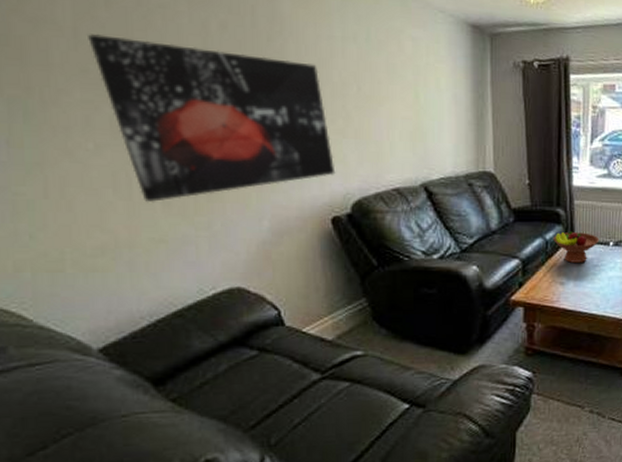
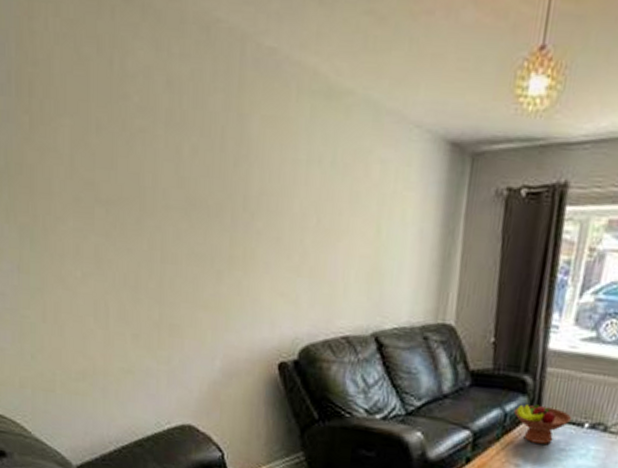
wall art: present [88,34,336,203] -> none [81,161,287,334]

